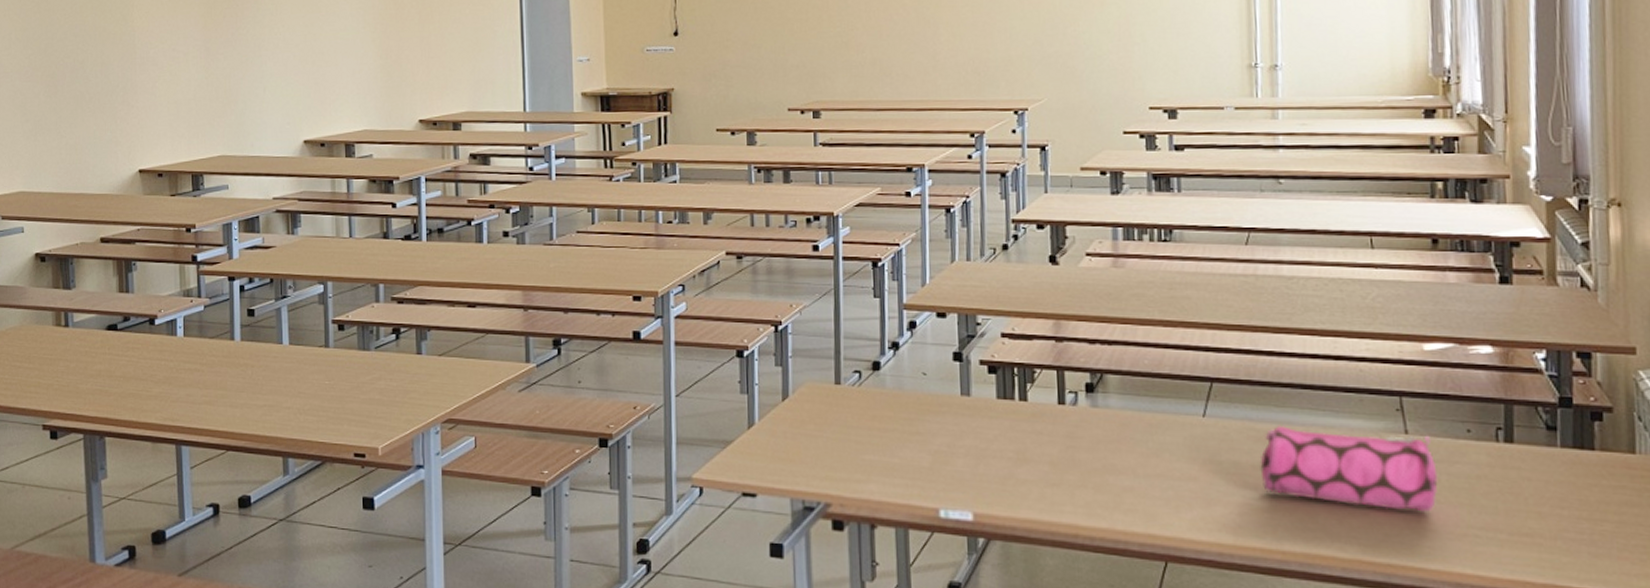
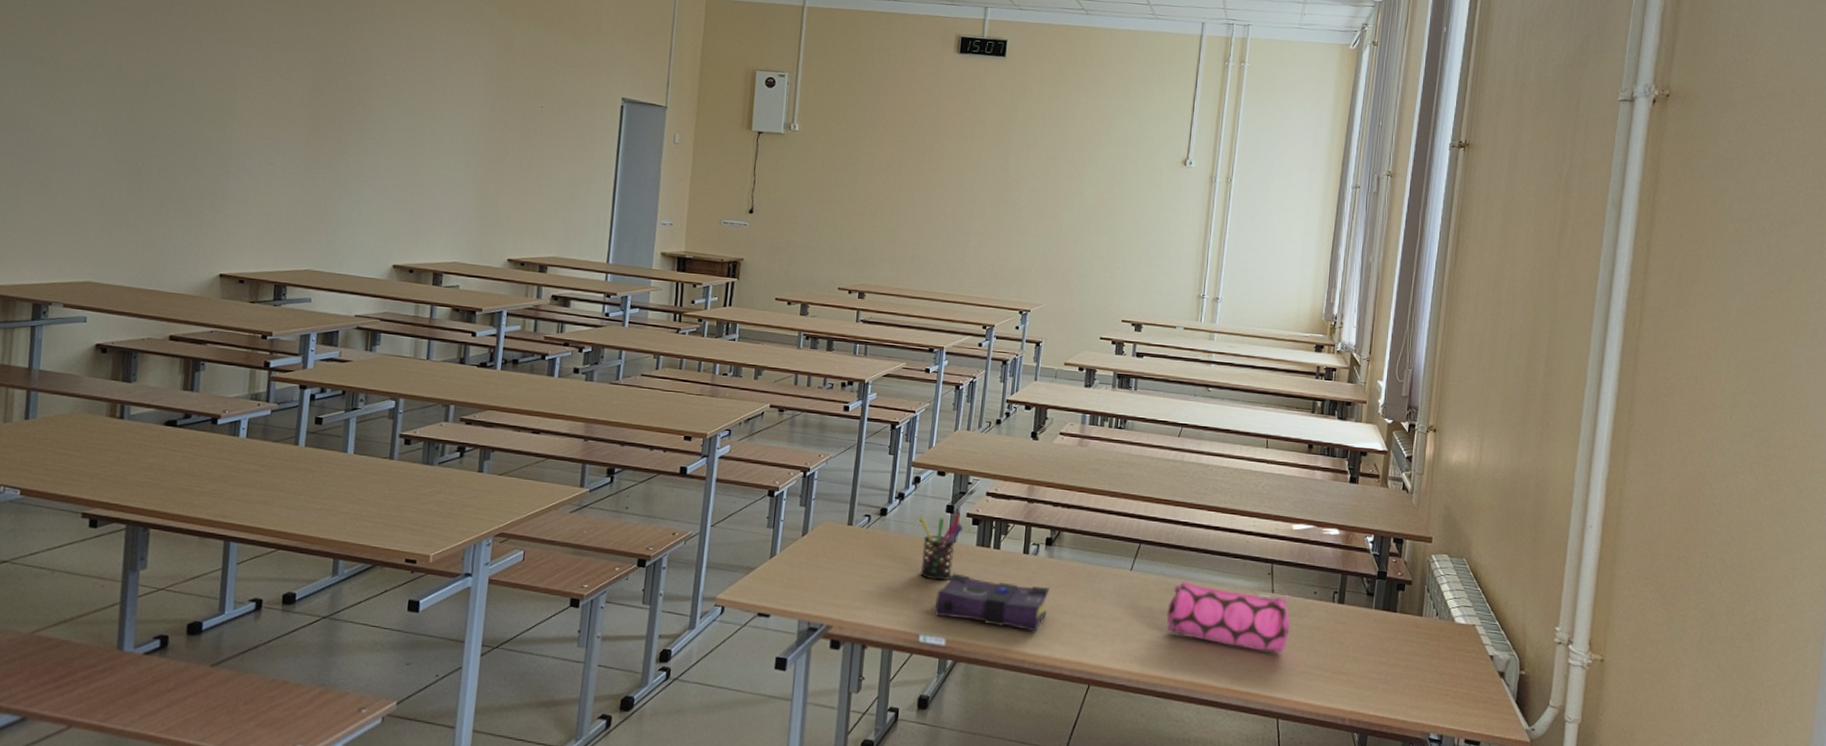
pen holder: none [922,362,977,443] -> present [920,514,963,581]
book: none [953,433,1098,500] -> present [935,573,1050,632]

